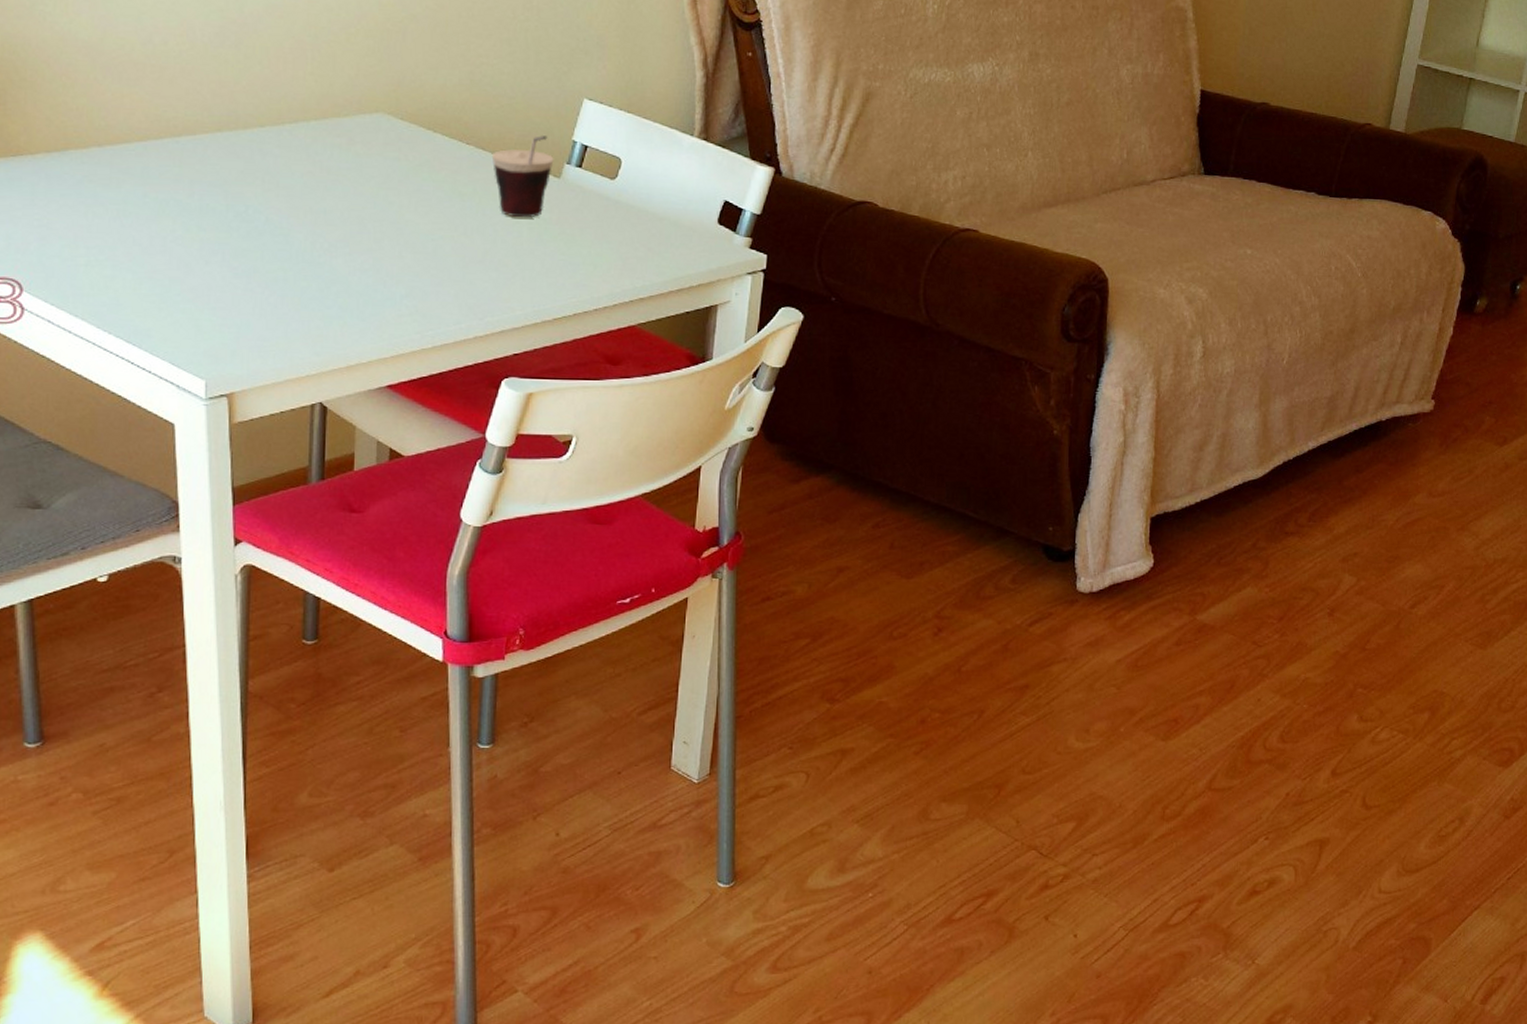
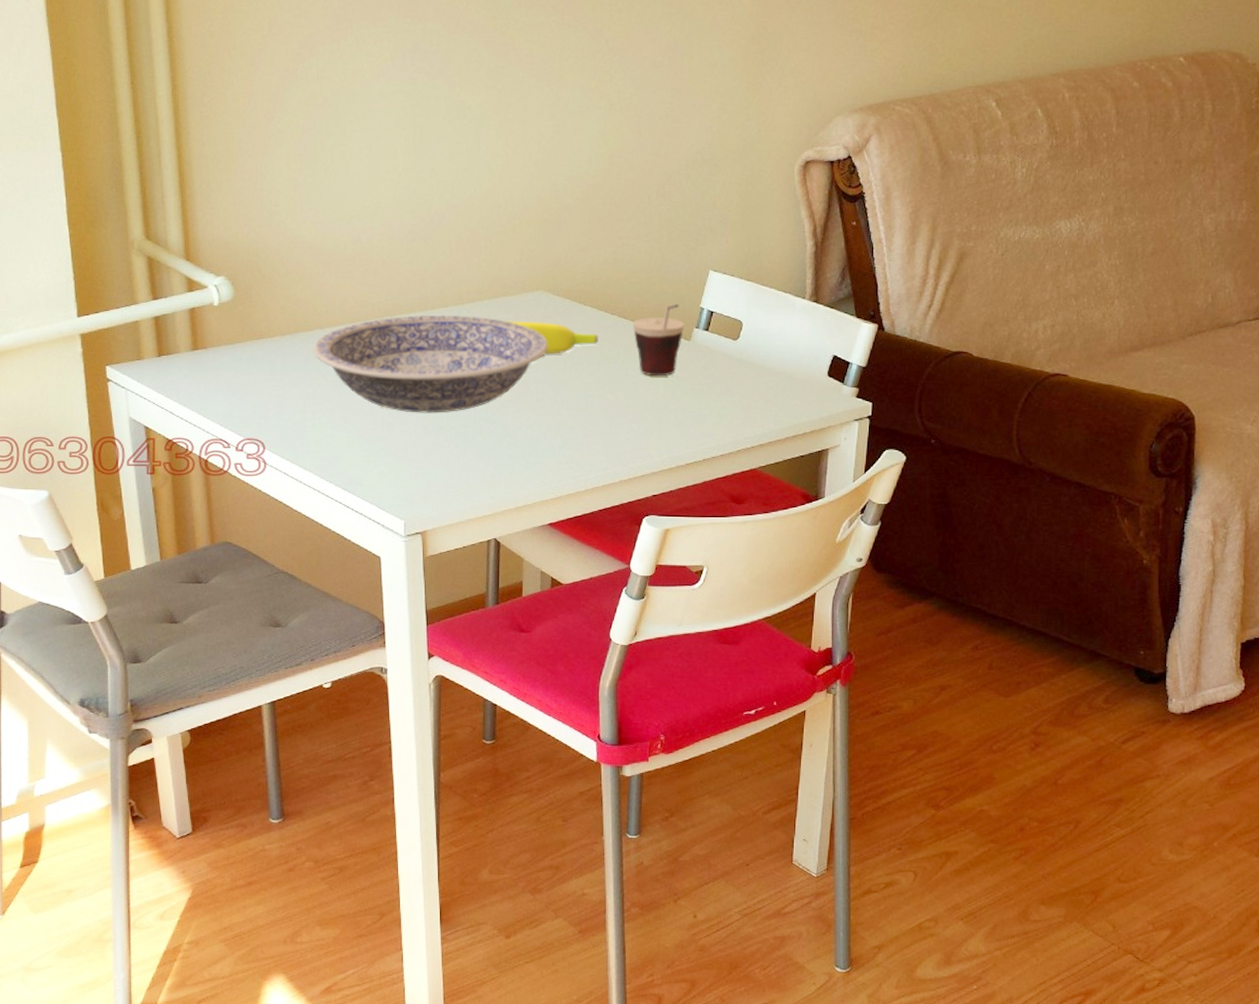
bowl: none [88,134,389,253] -> present [313,314,548,413]
banana: none [337,146,451,188] -> present [506,321,598,354]

